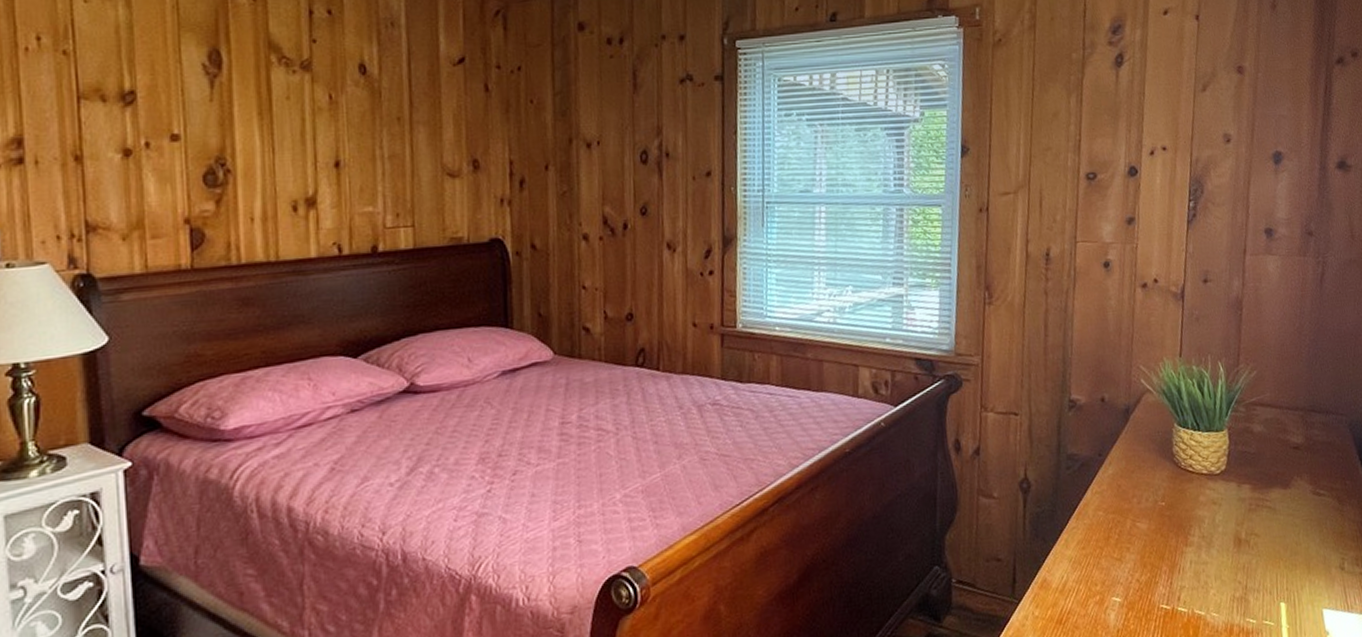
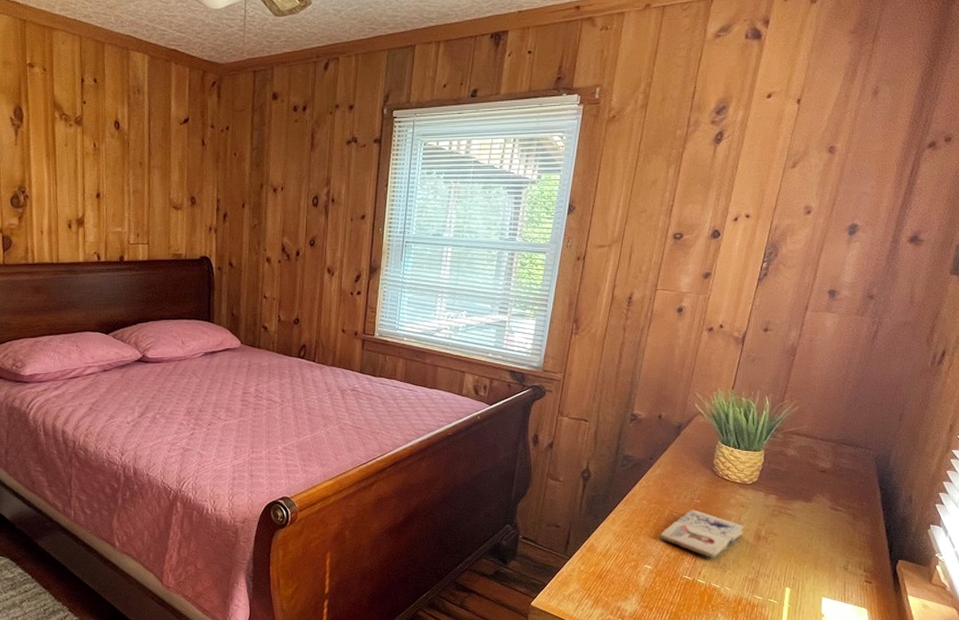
paperback book: none [1125,515,1222,578] -> present [660,509,744,559]

